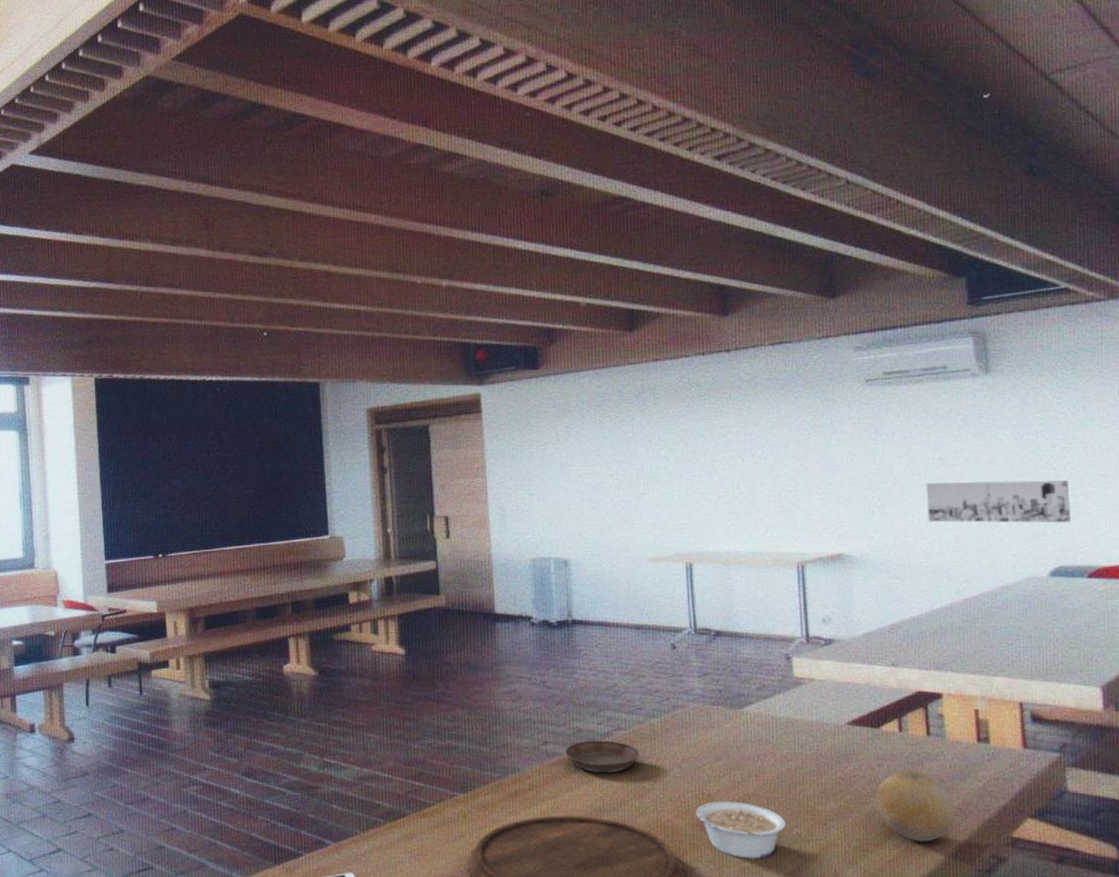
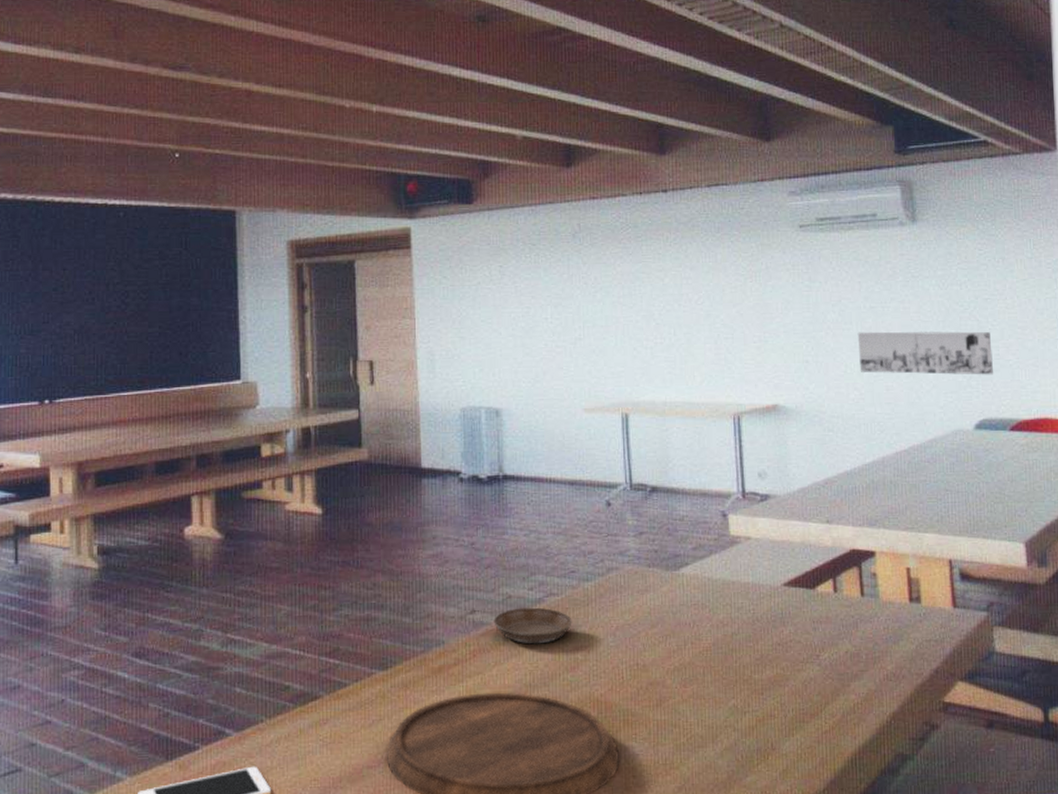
legume: present [696,801,786,859] -> none [630,672,722,735]
fruit: present [875,770,956,842] -> none [811,633,890,710]

